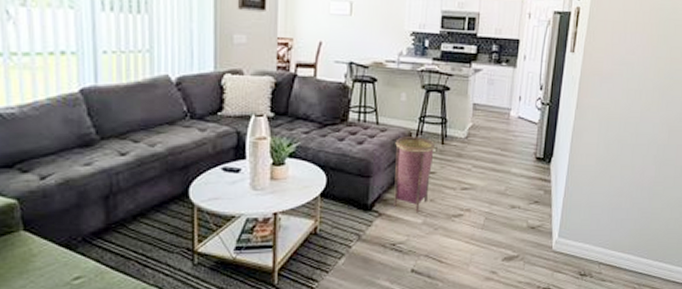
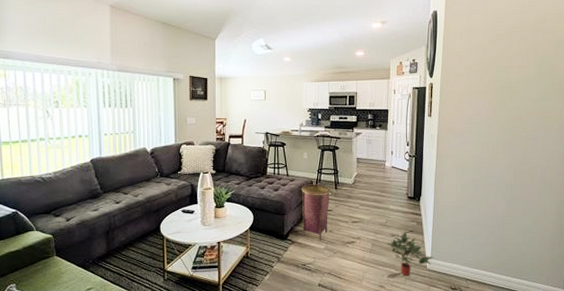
potted plant: none [504,203,562,259] -> present [387,232,434,276]

